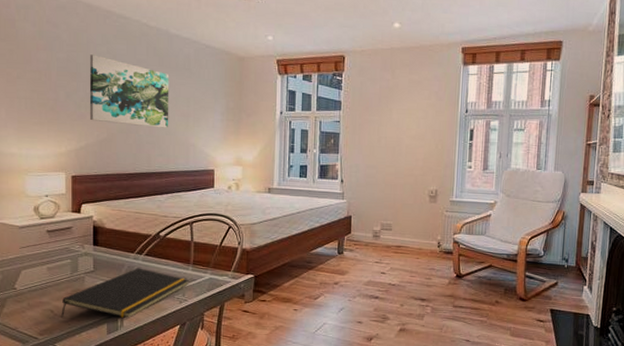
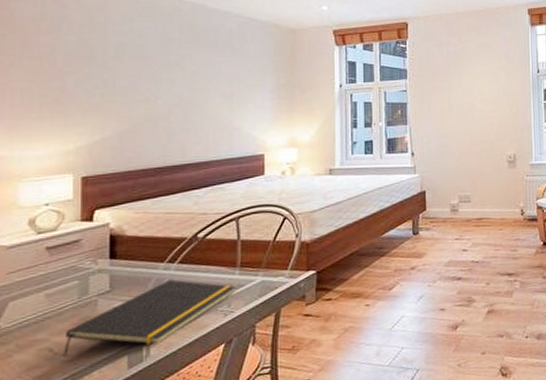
wall art: present [89,54,170,128] -> none [106,35,208,113]

